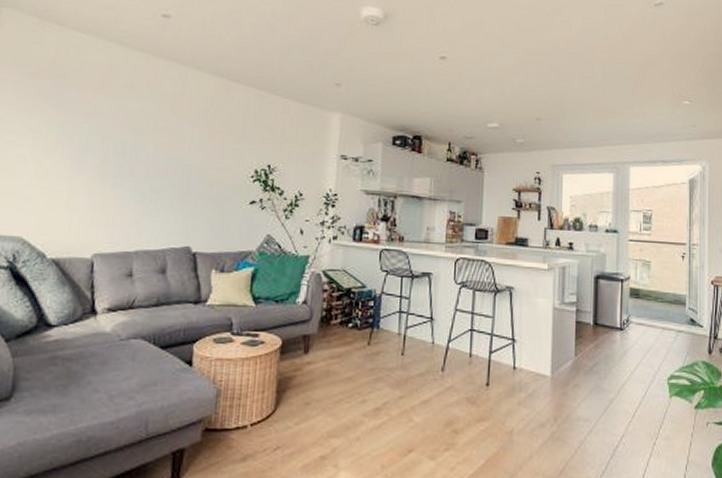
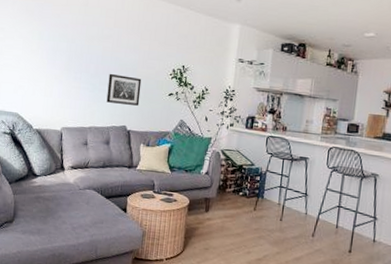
wall art: none [161,177,212,219] -> present [106,73,142,106]

